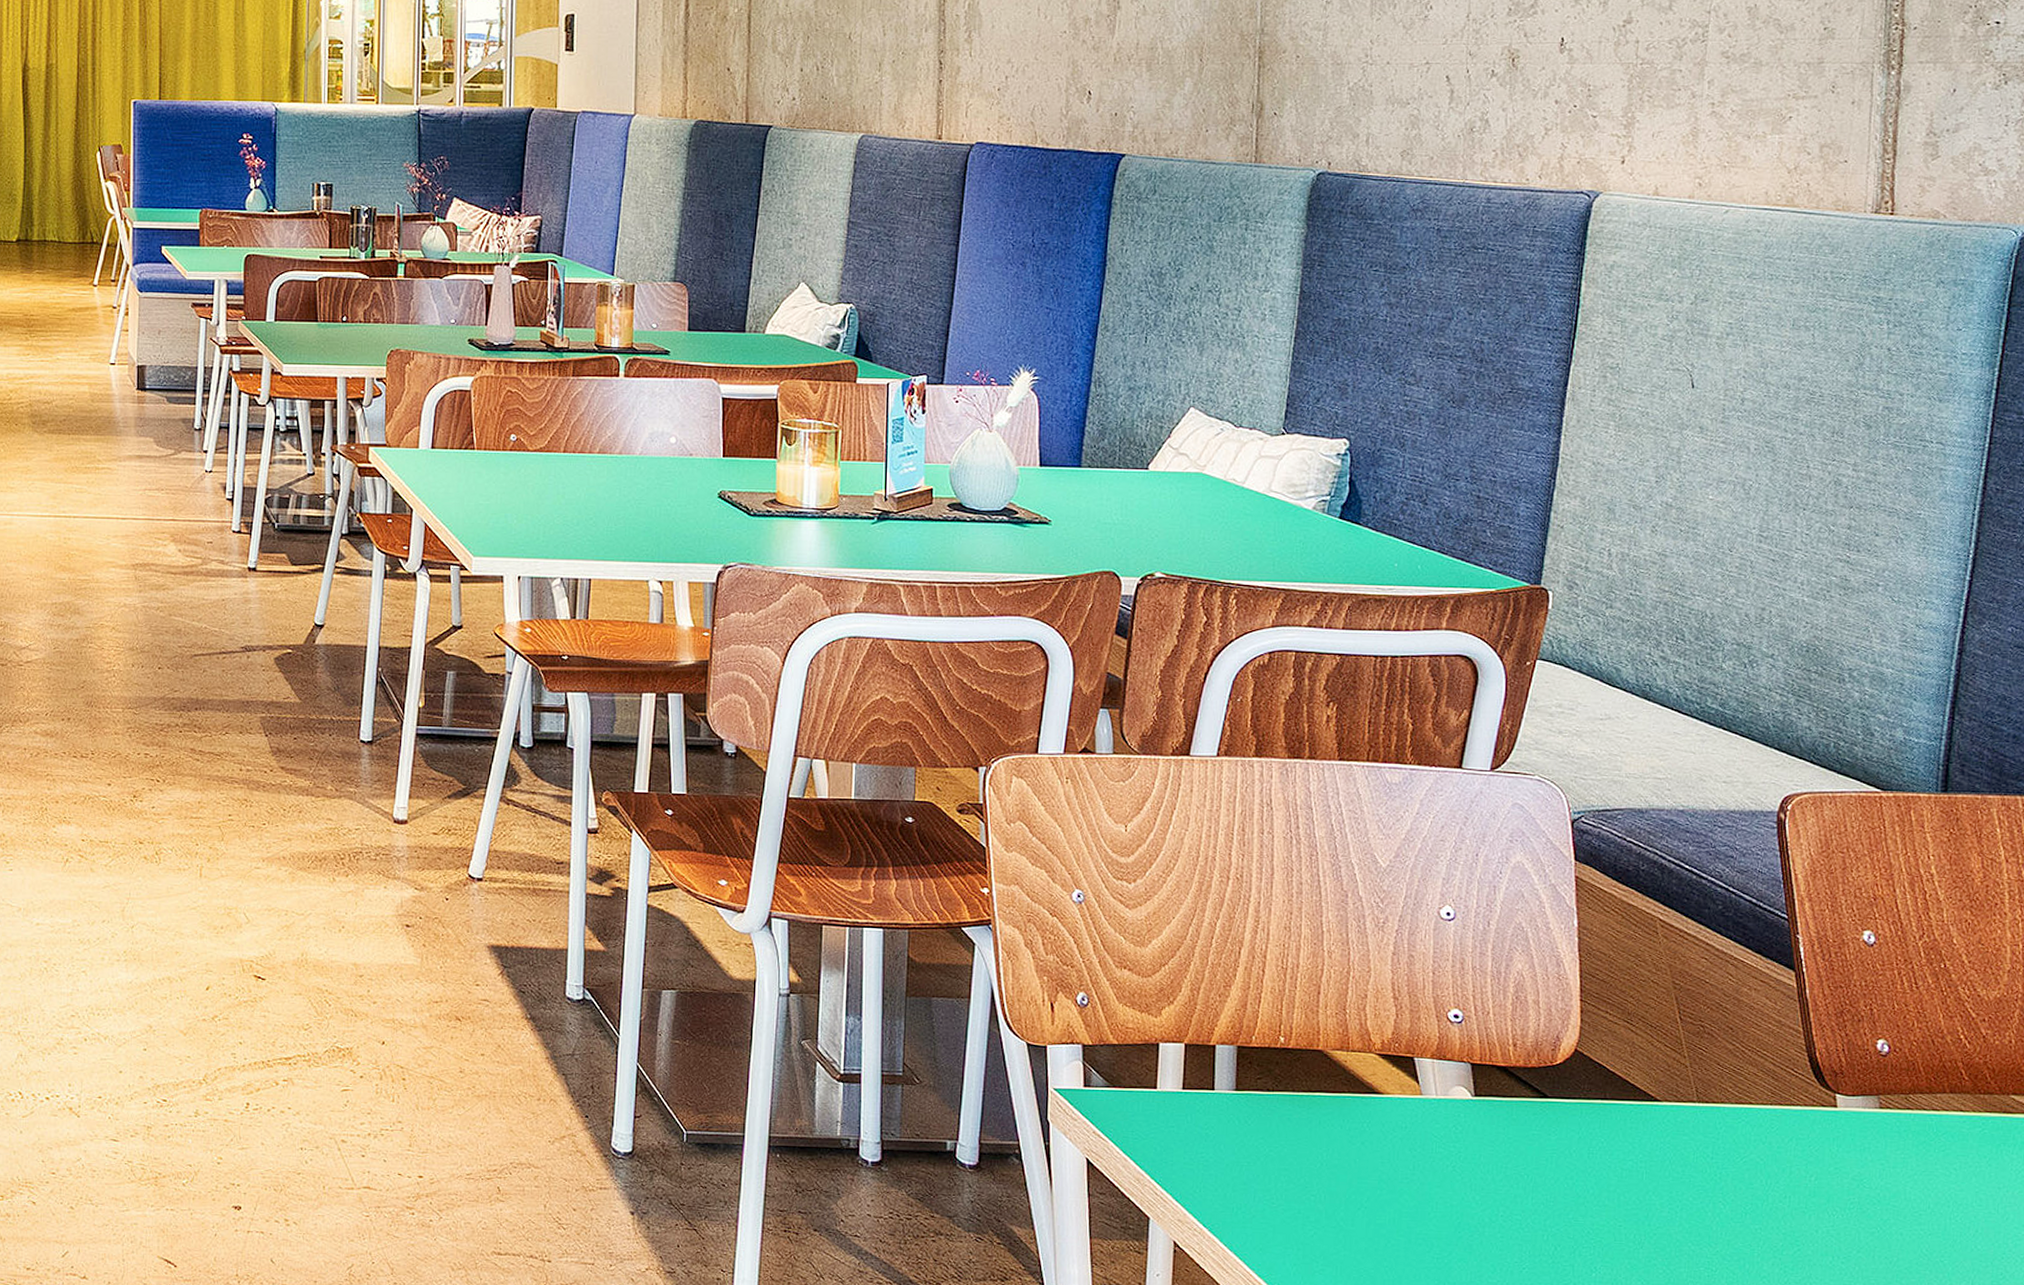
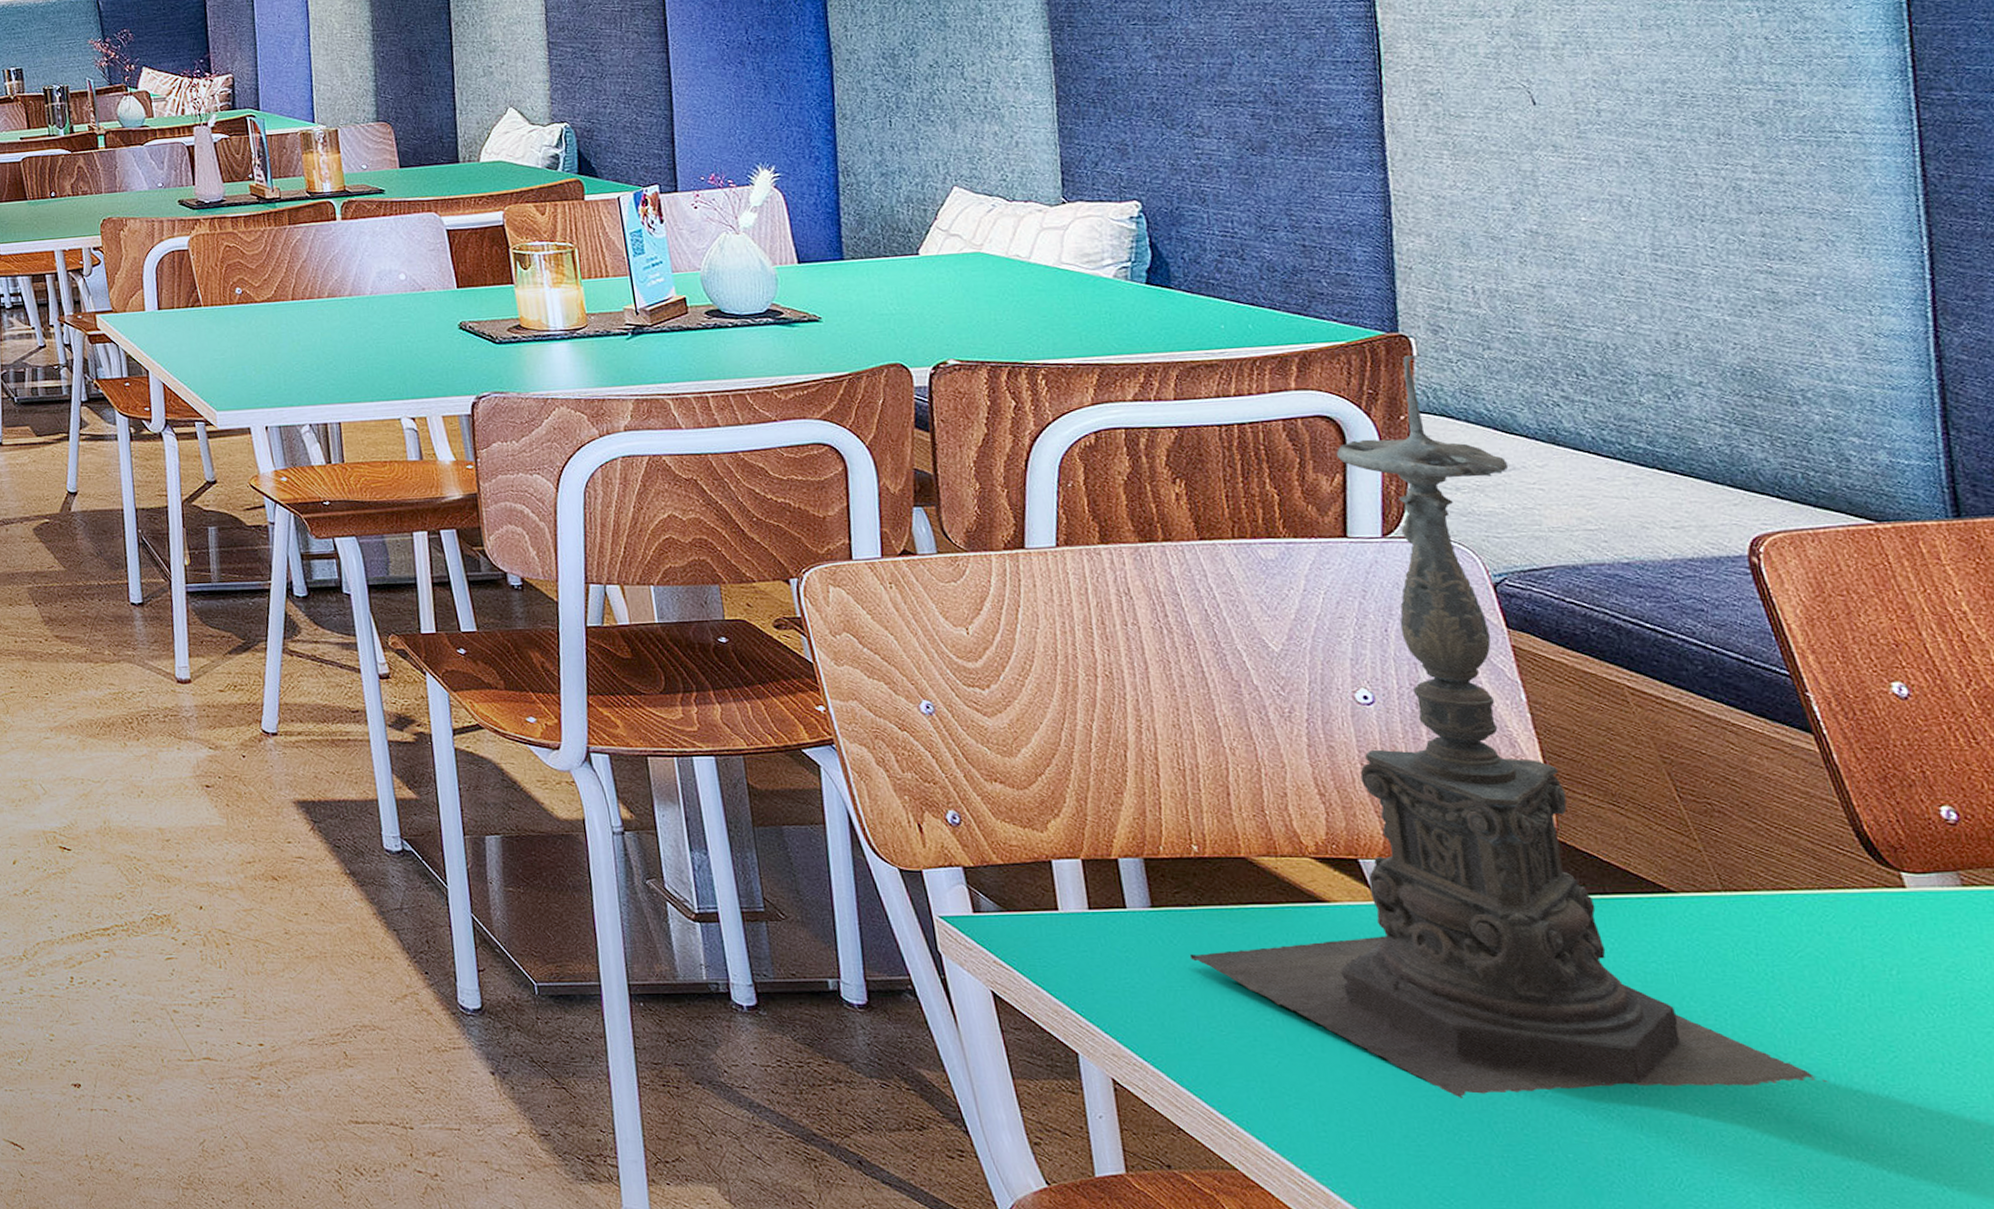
candle holder: none [1259,607,1744,1272] -> present [1189,355,1829,1099]

